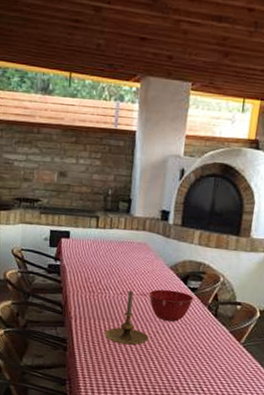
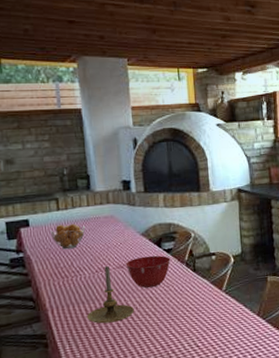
fruit basket: none [86,241,118,267] -> present [50,224,85,250]

